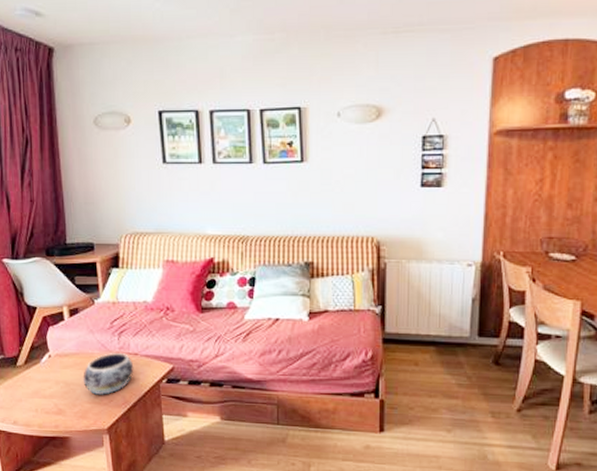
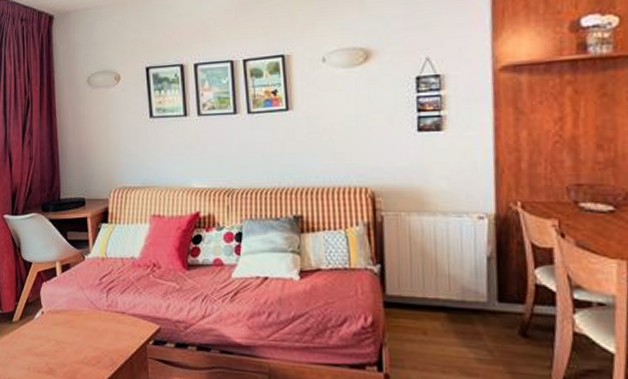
decorative bowl: present [83,353,134,396] -> none [72,311,121,357]

